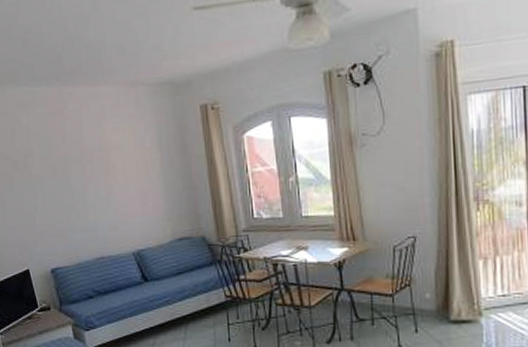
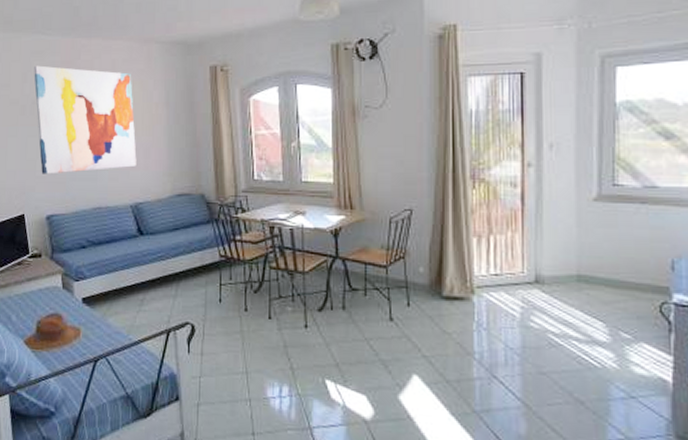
wall art: none [22,118,135,229] -> present [34,65,137,174]

